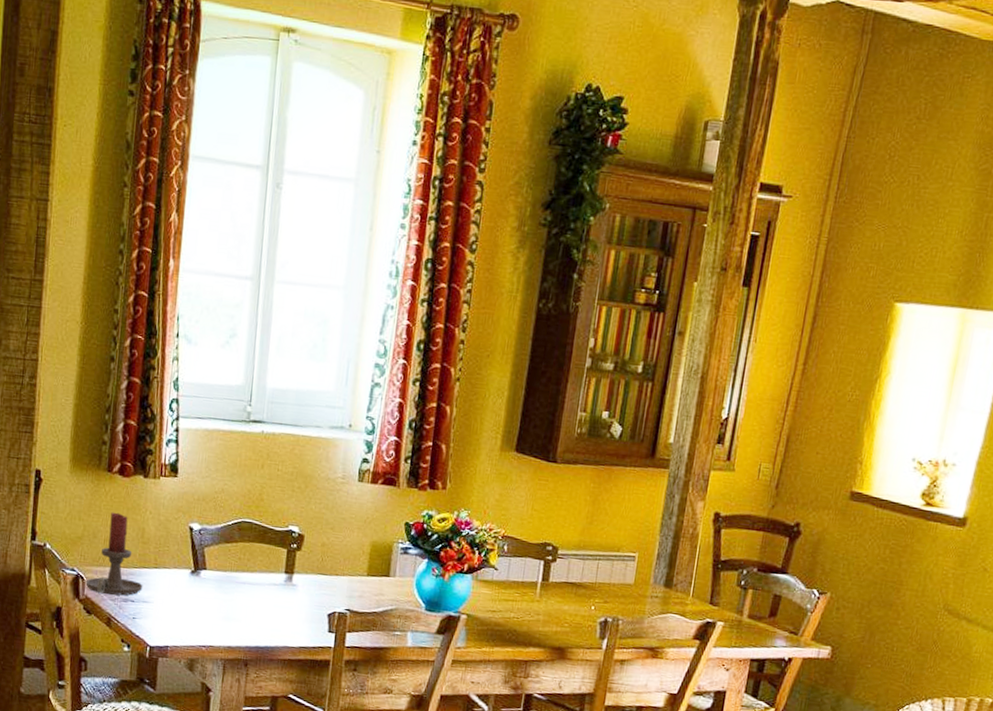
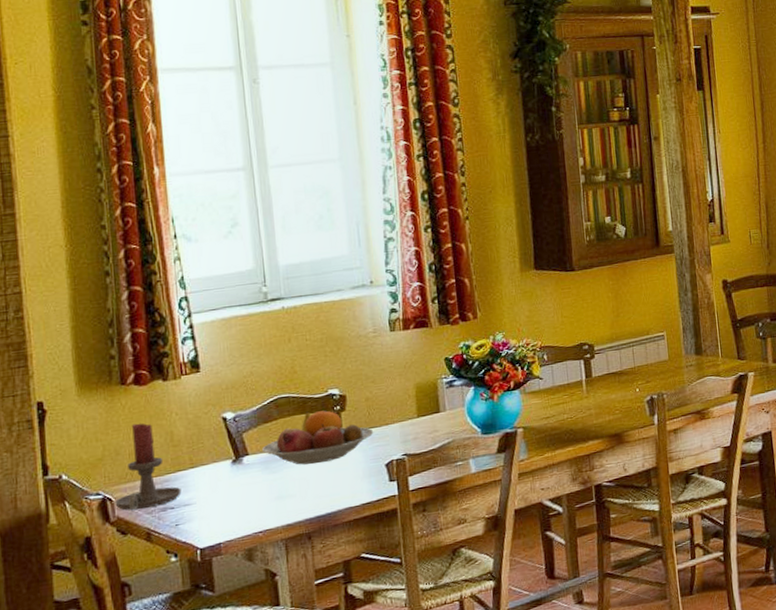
fruit bowl: none [219,542,324,597] -> present [262,410,374,465]

